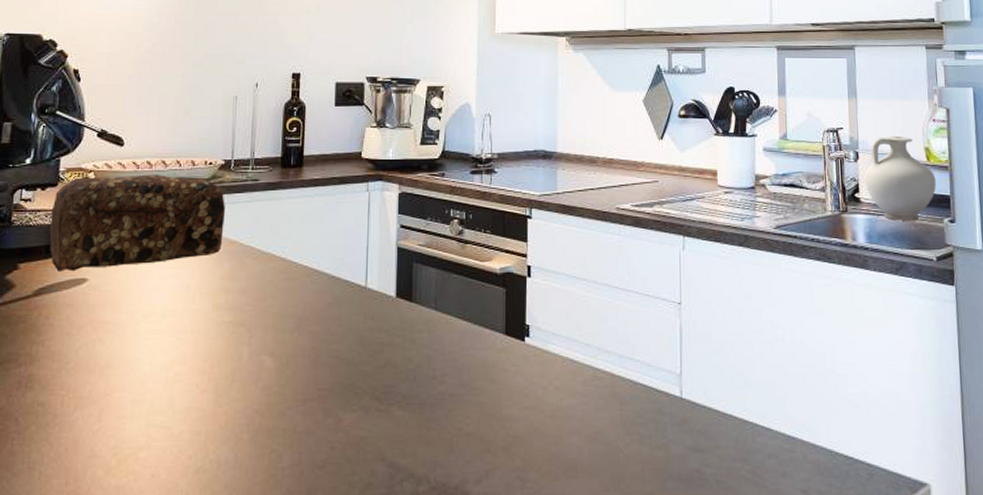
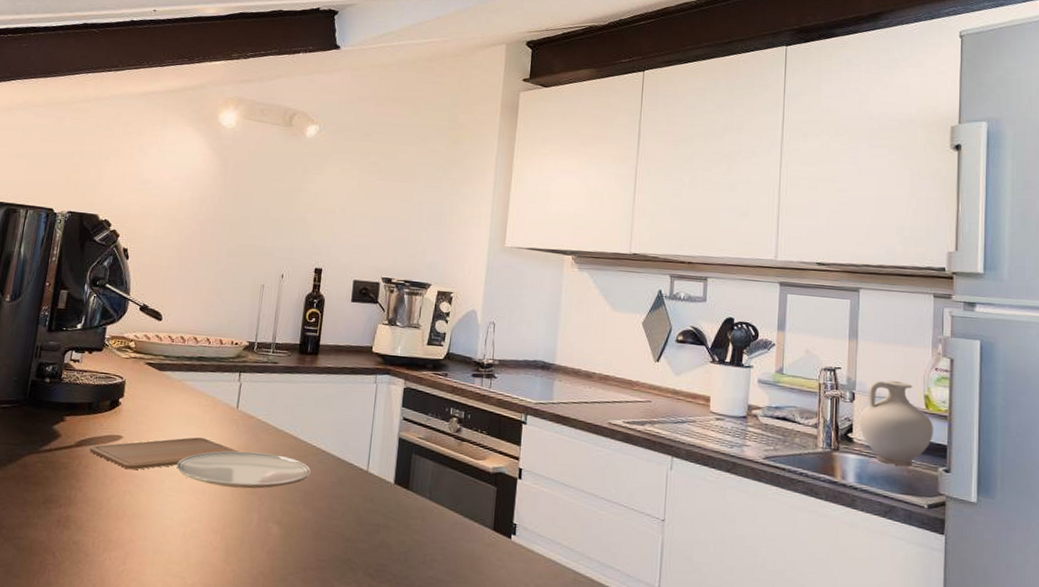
bread loaf: present [49,174,226,272] -> none [92,346,247,429]
chopping board: none [50,271,223,315] -> present [89,437,239,470]
plate: none [152,280,304,321] -> present [176,451,311,489]

